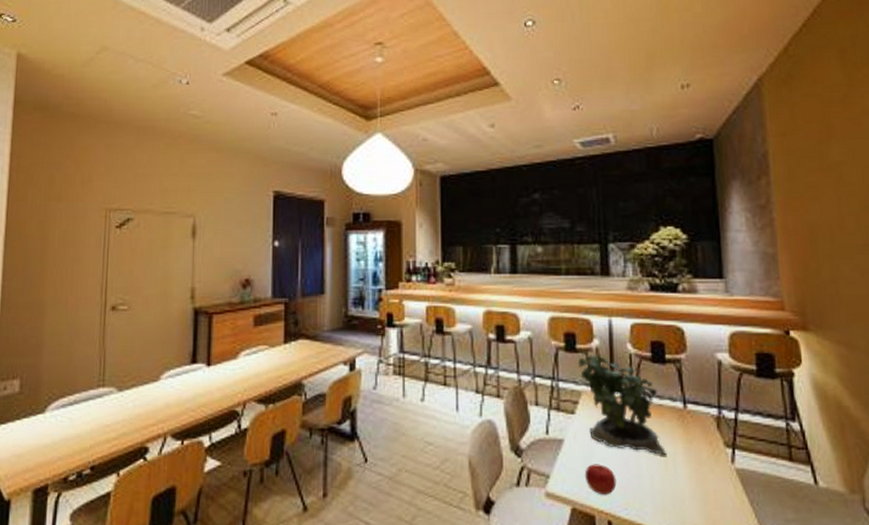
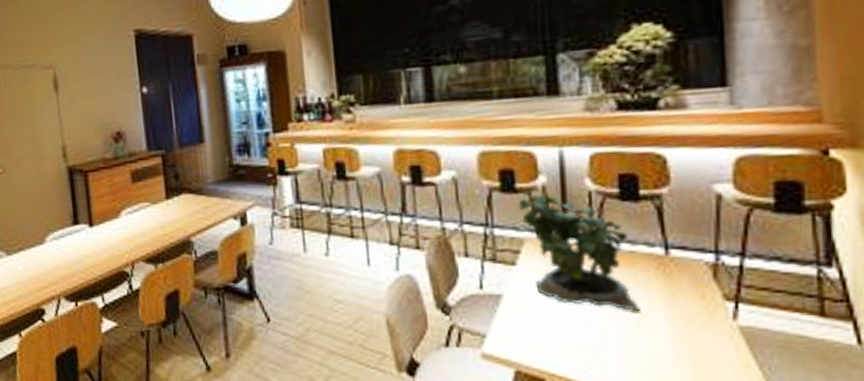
fruit: present [585,464,617,495] -> none [530,322,573,357]

